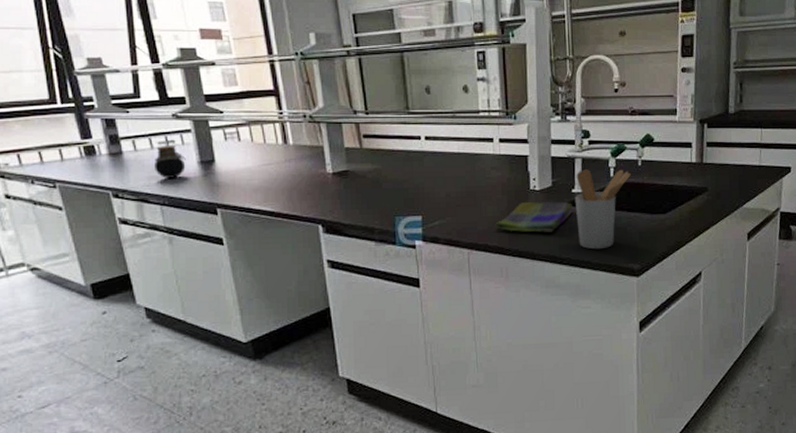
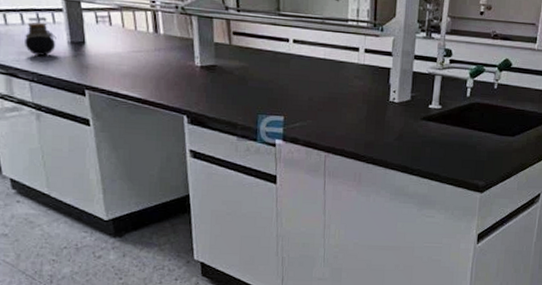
dish towel: present [495,200,574,233] -> none [353,112,429,144]
utensil holder: present [574,168,631,250] -> none [430,86,486,164]

